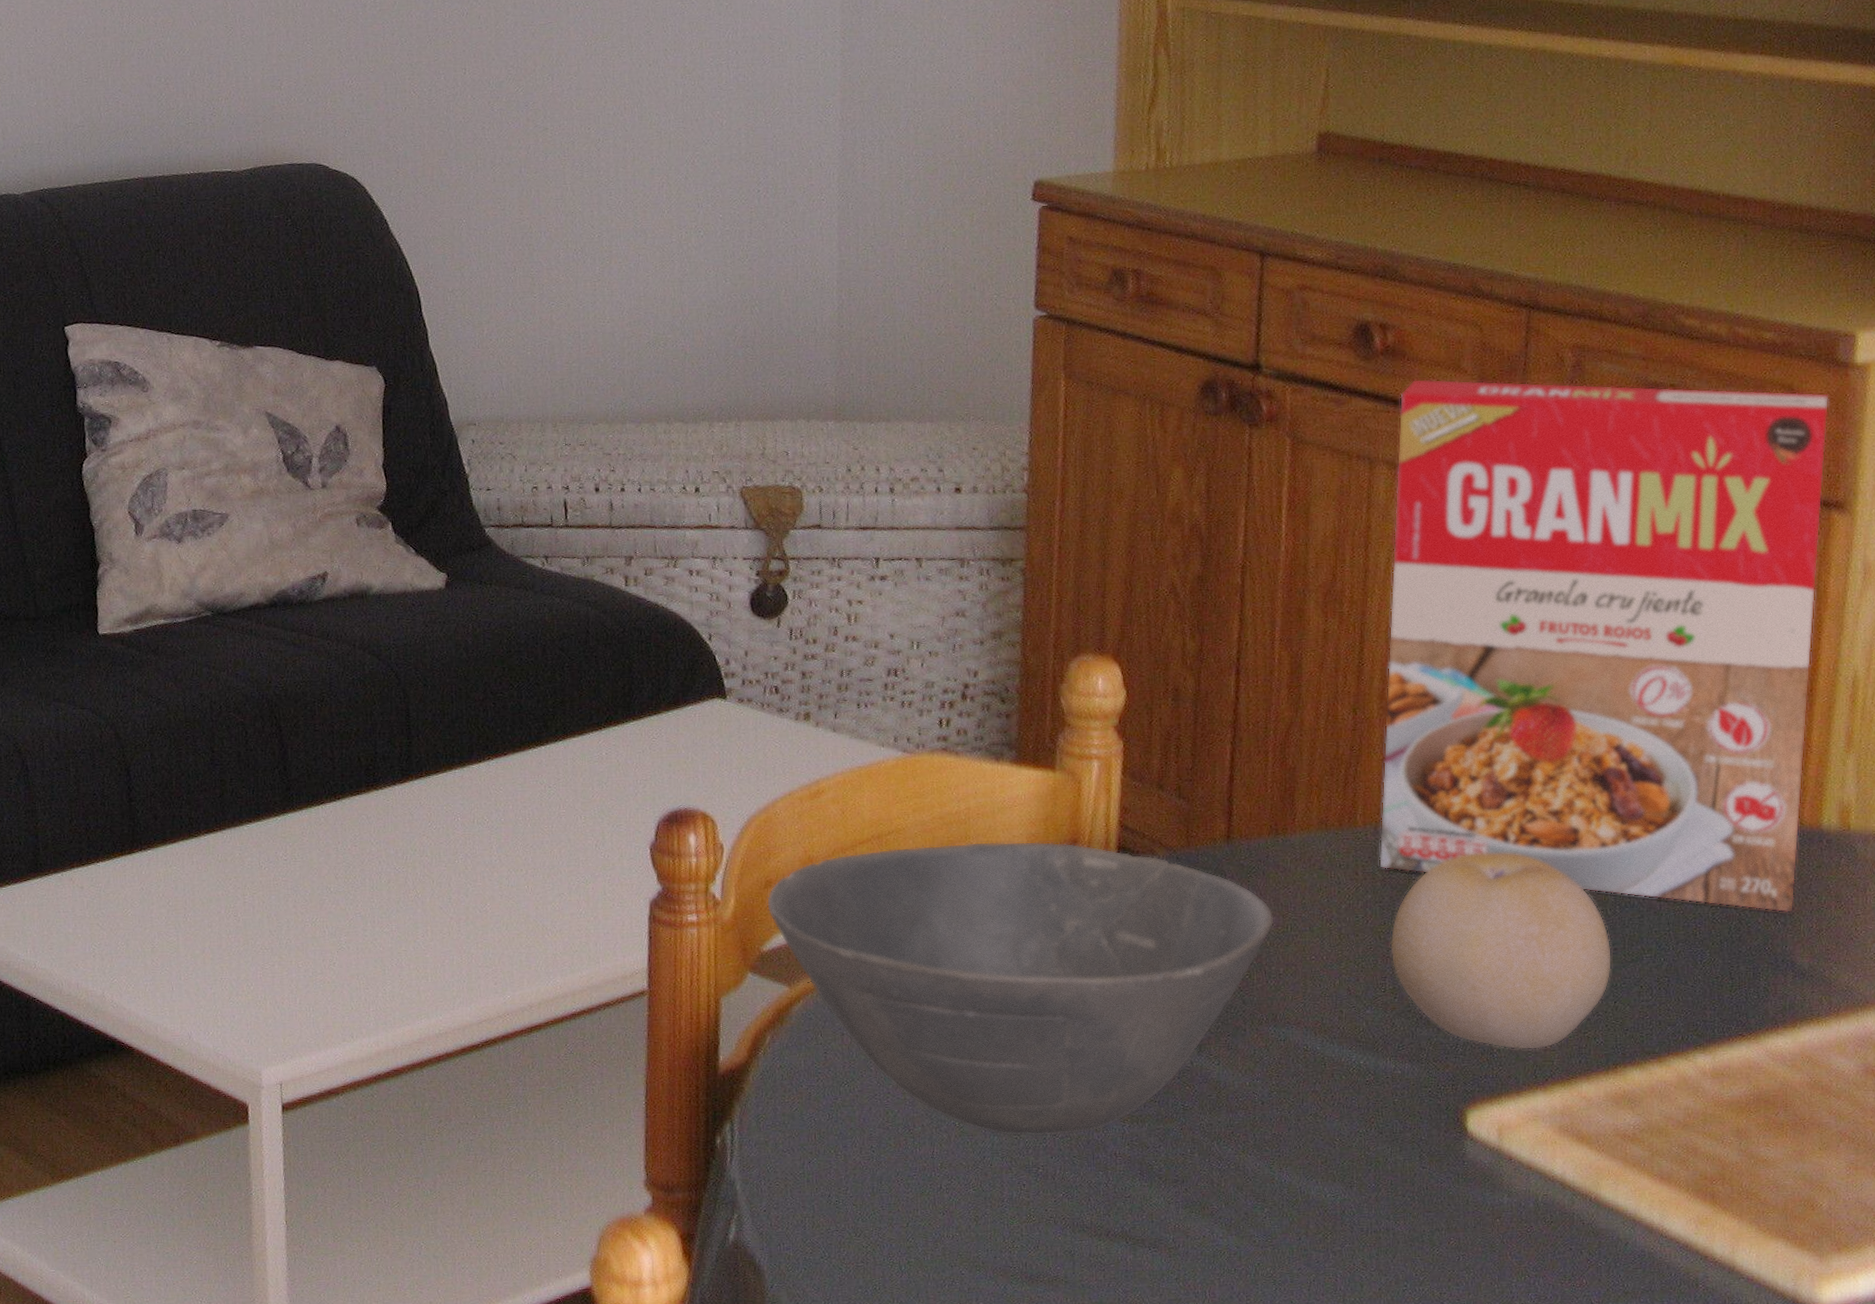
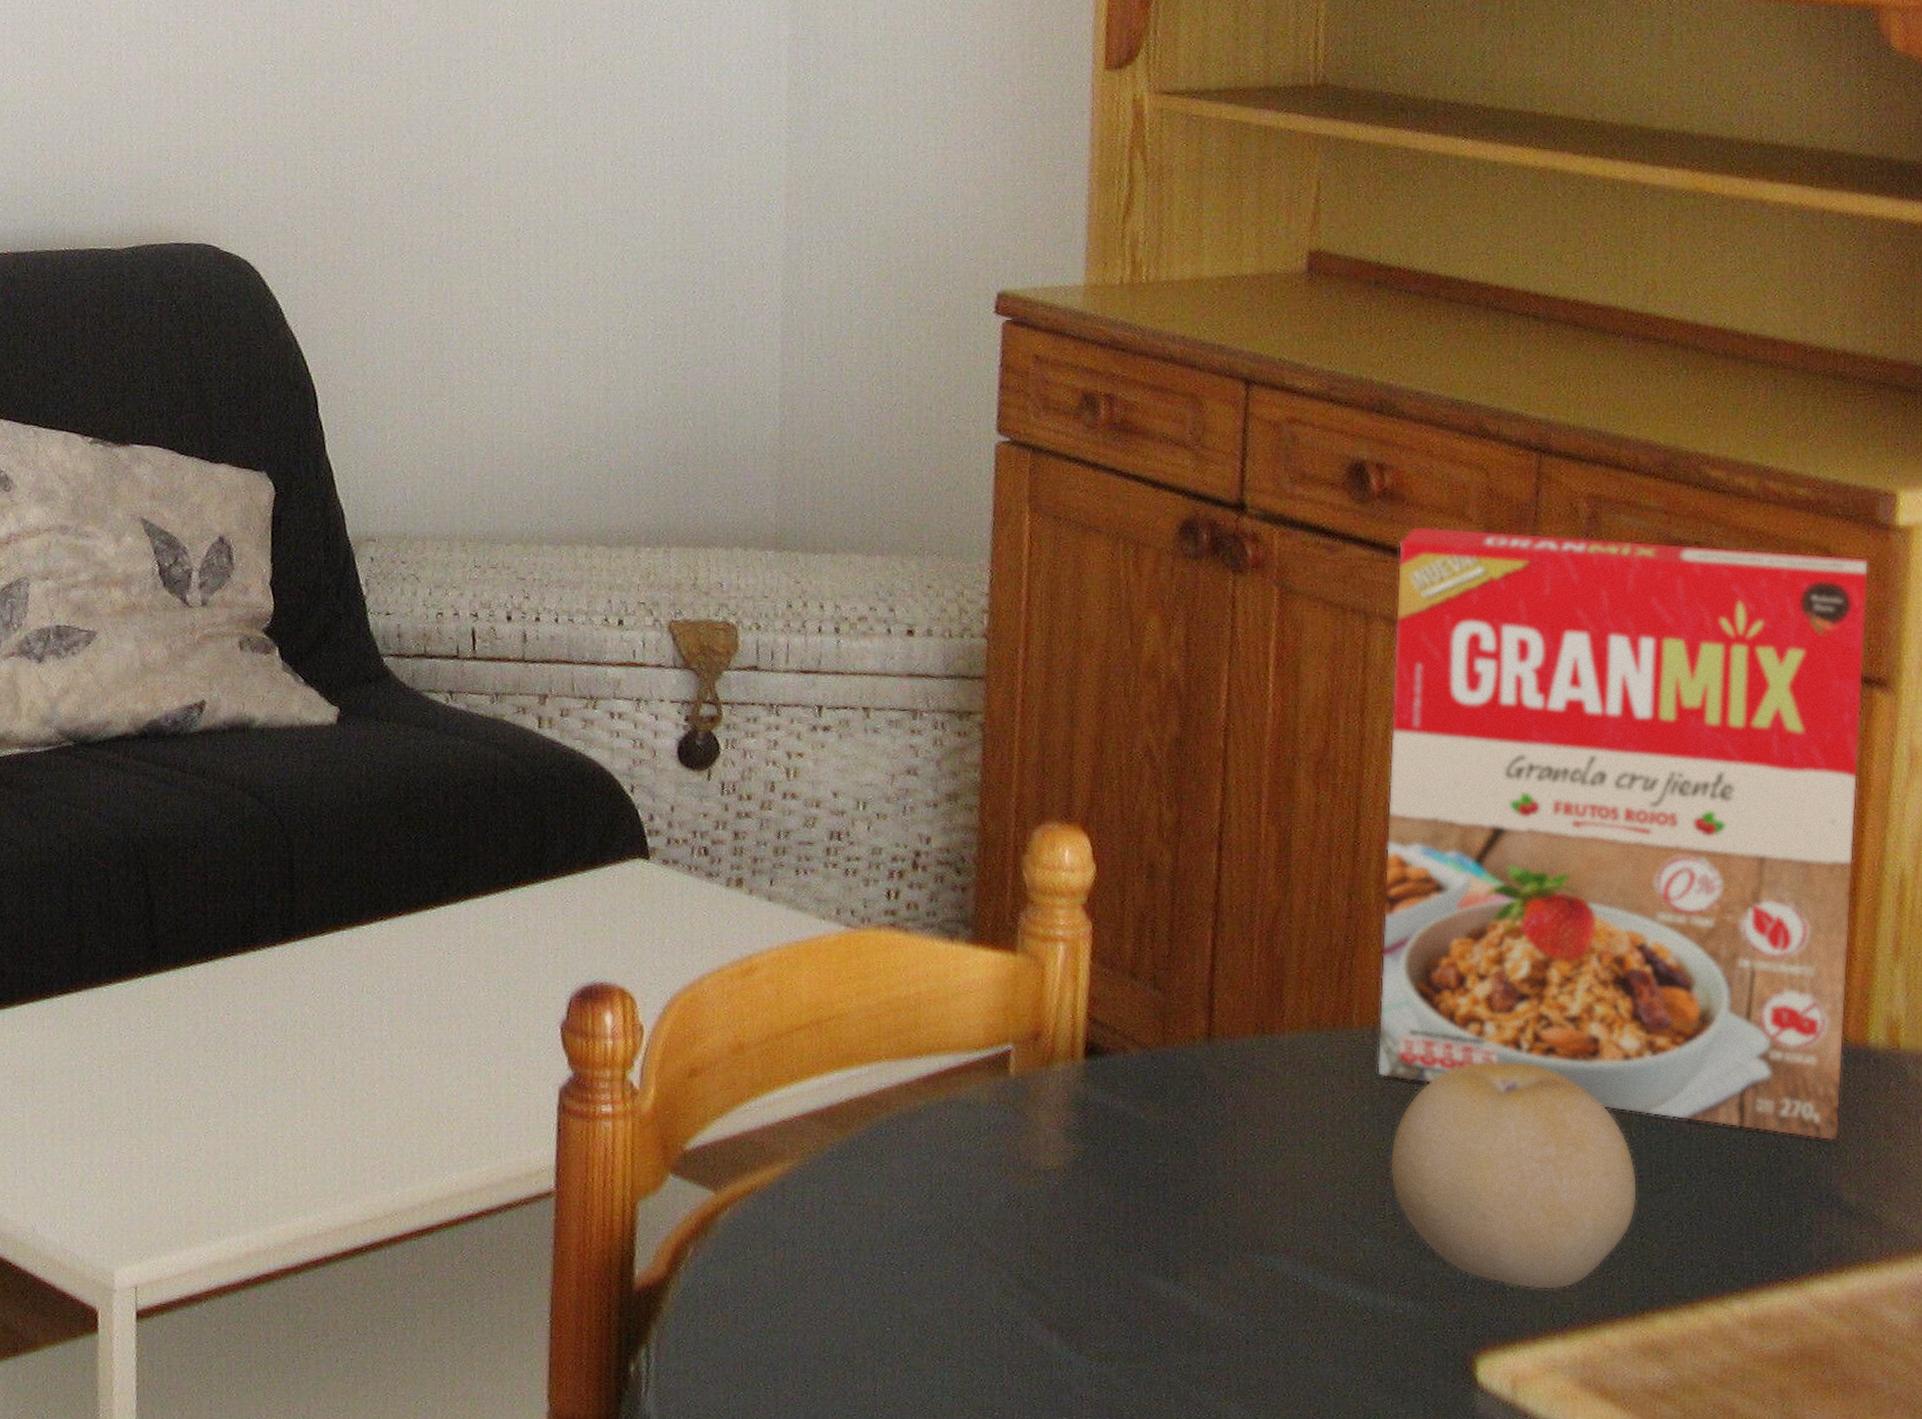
bowl: present [766,841,1274,1137] -> none [690,1031,1260,1375]

